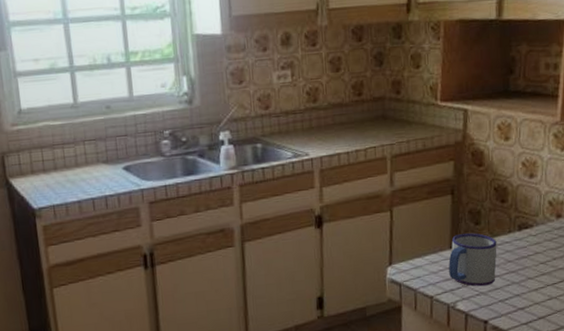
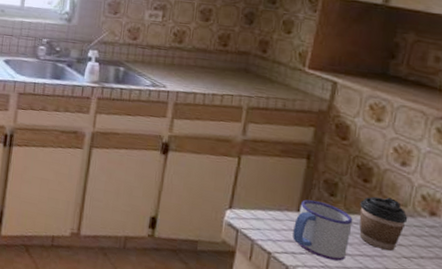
coffee cup: none [501,211,540,262] -> present [359,196,408,251]

